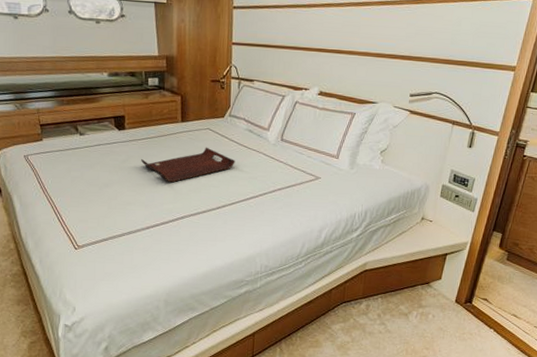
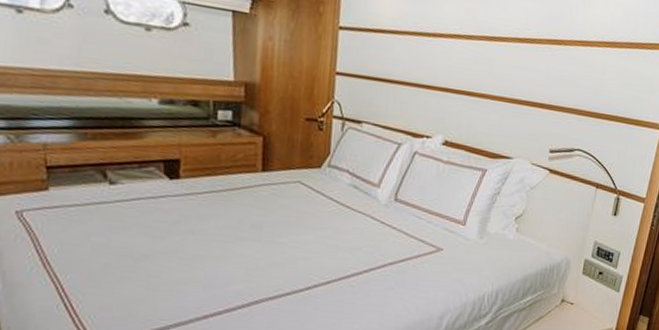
serving tray: present [141,147,235,183] -> none [200,206,334,254]

